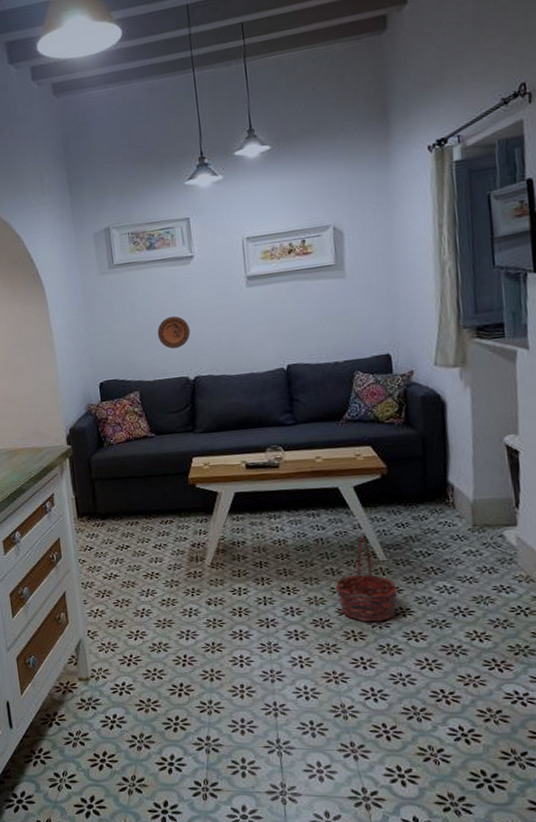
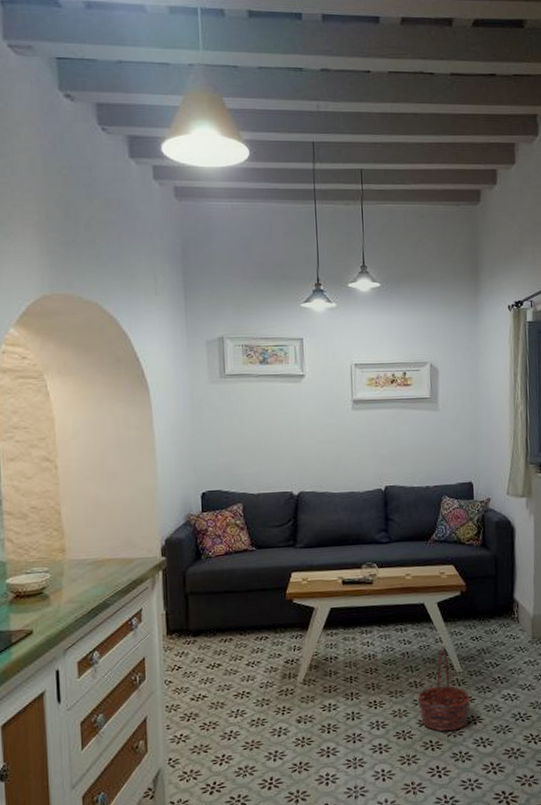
decorative plate: present [157,316,190,349] -> none [264,431,297,464]

